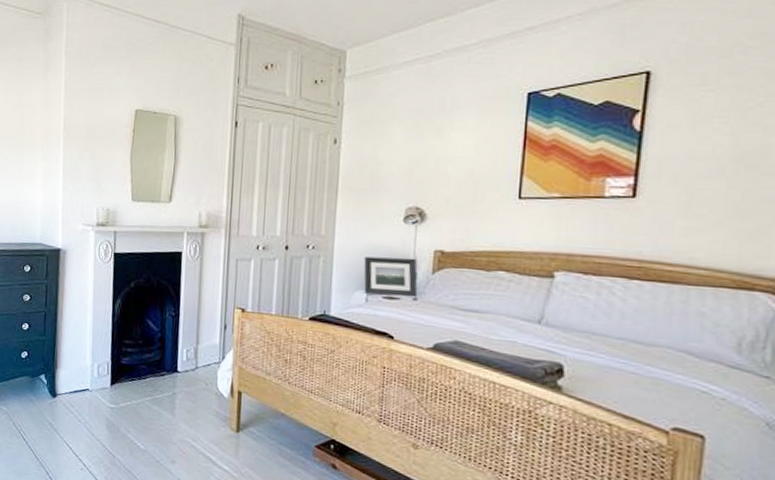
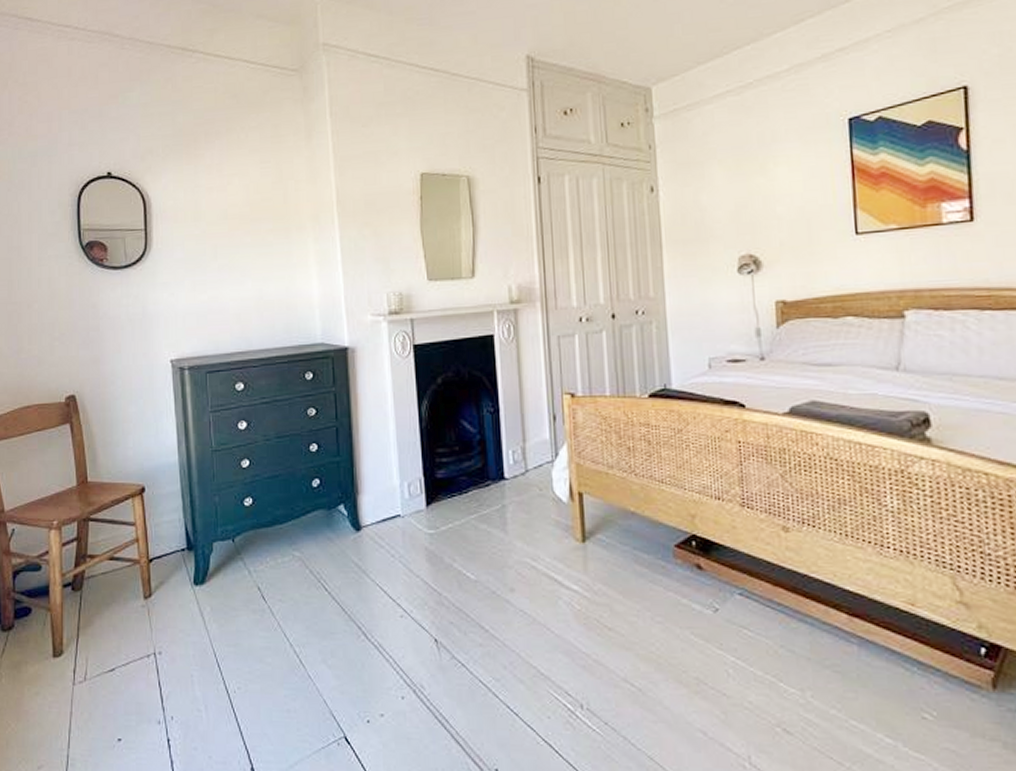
picture frame: present [363,256,417,297] -> none [701,312,763,359]

